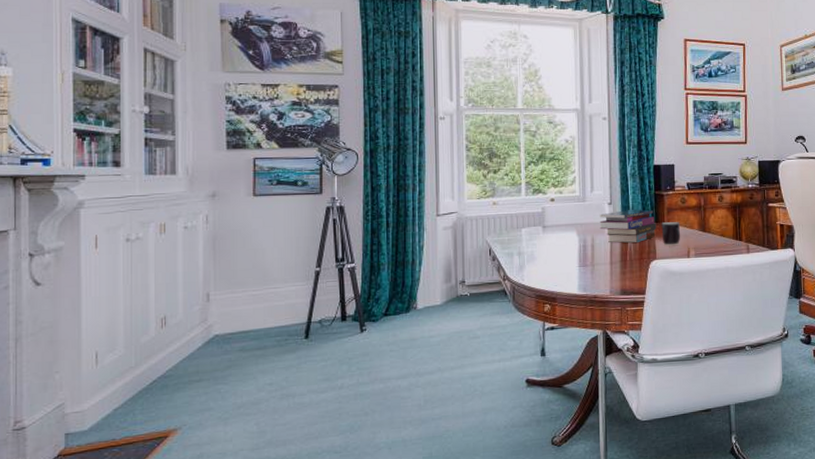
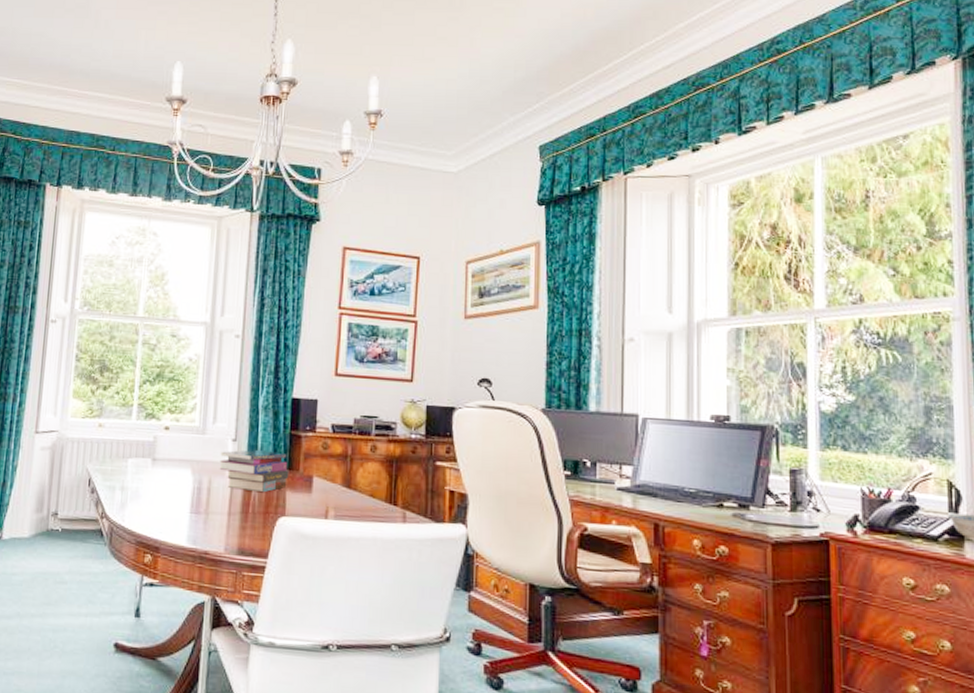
mug: present [661,222,681,247] -> none [294,470,320,503]

